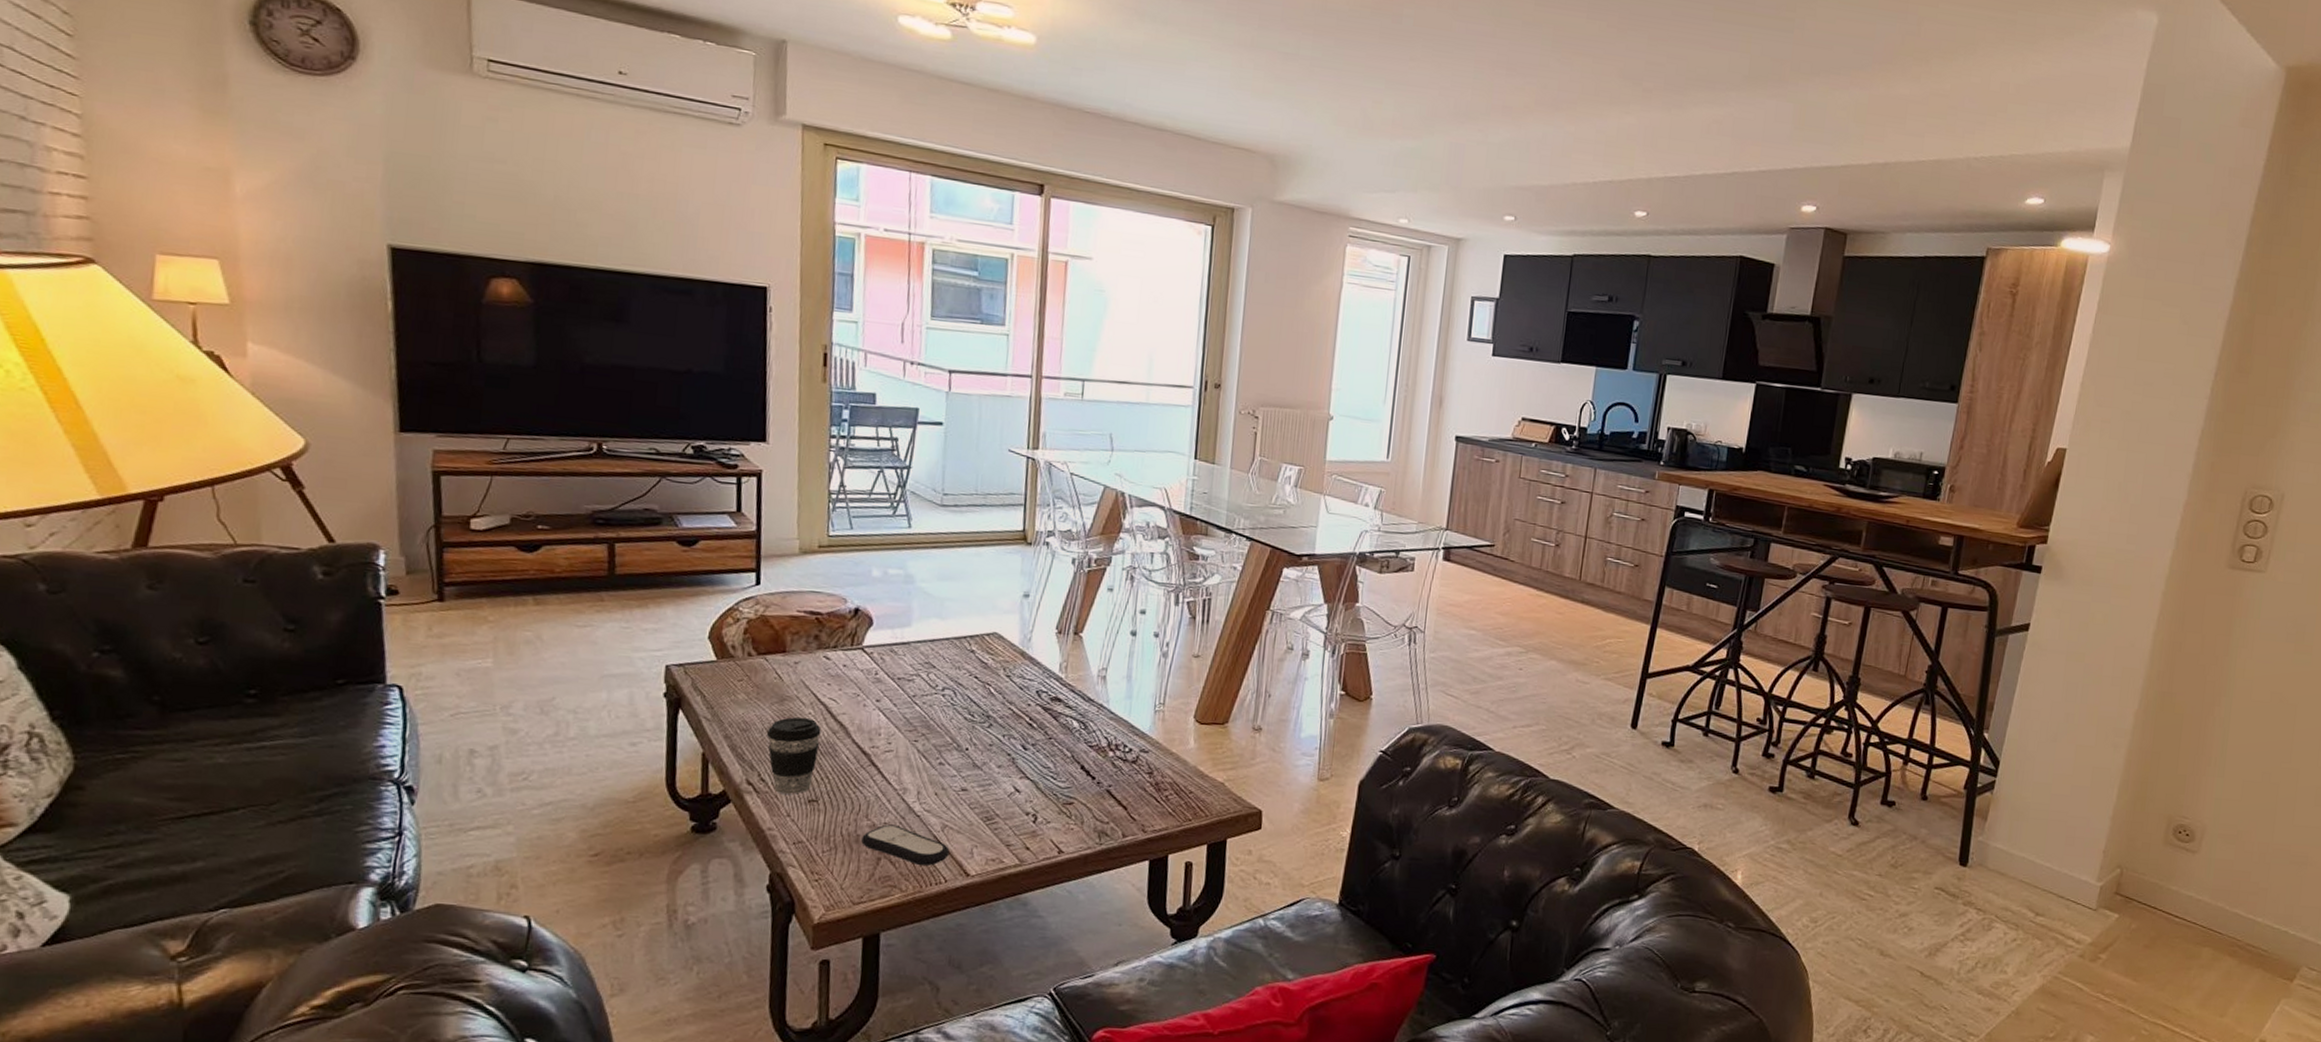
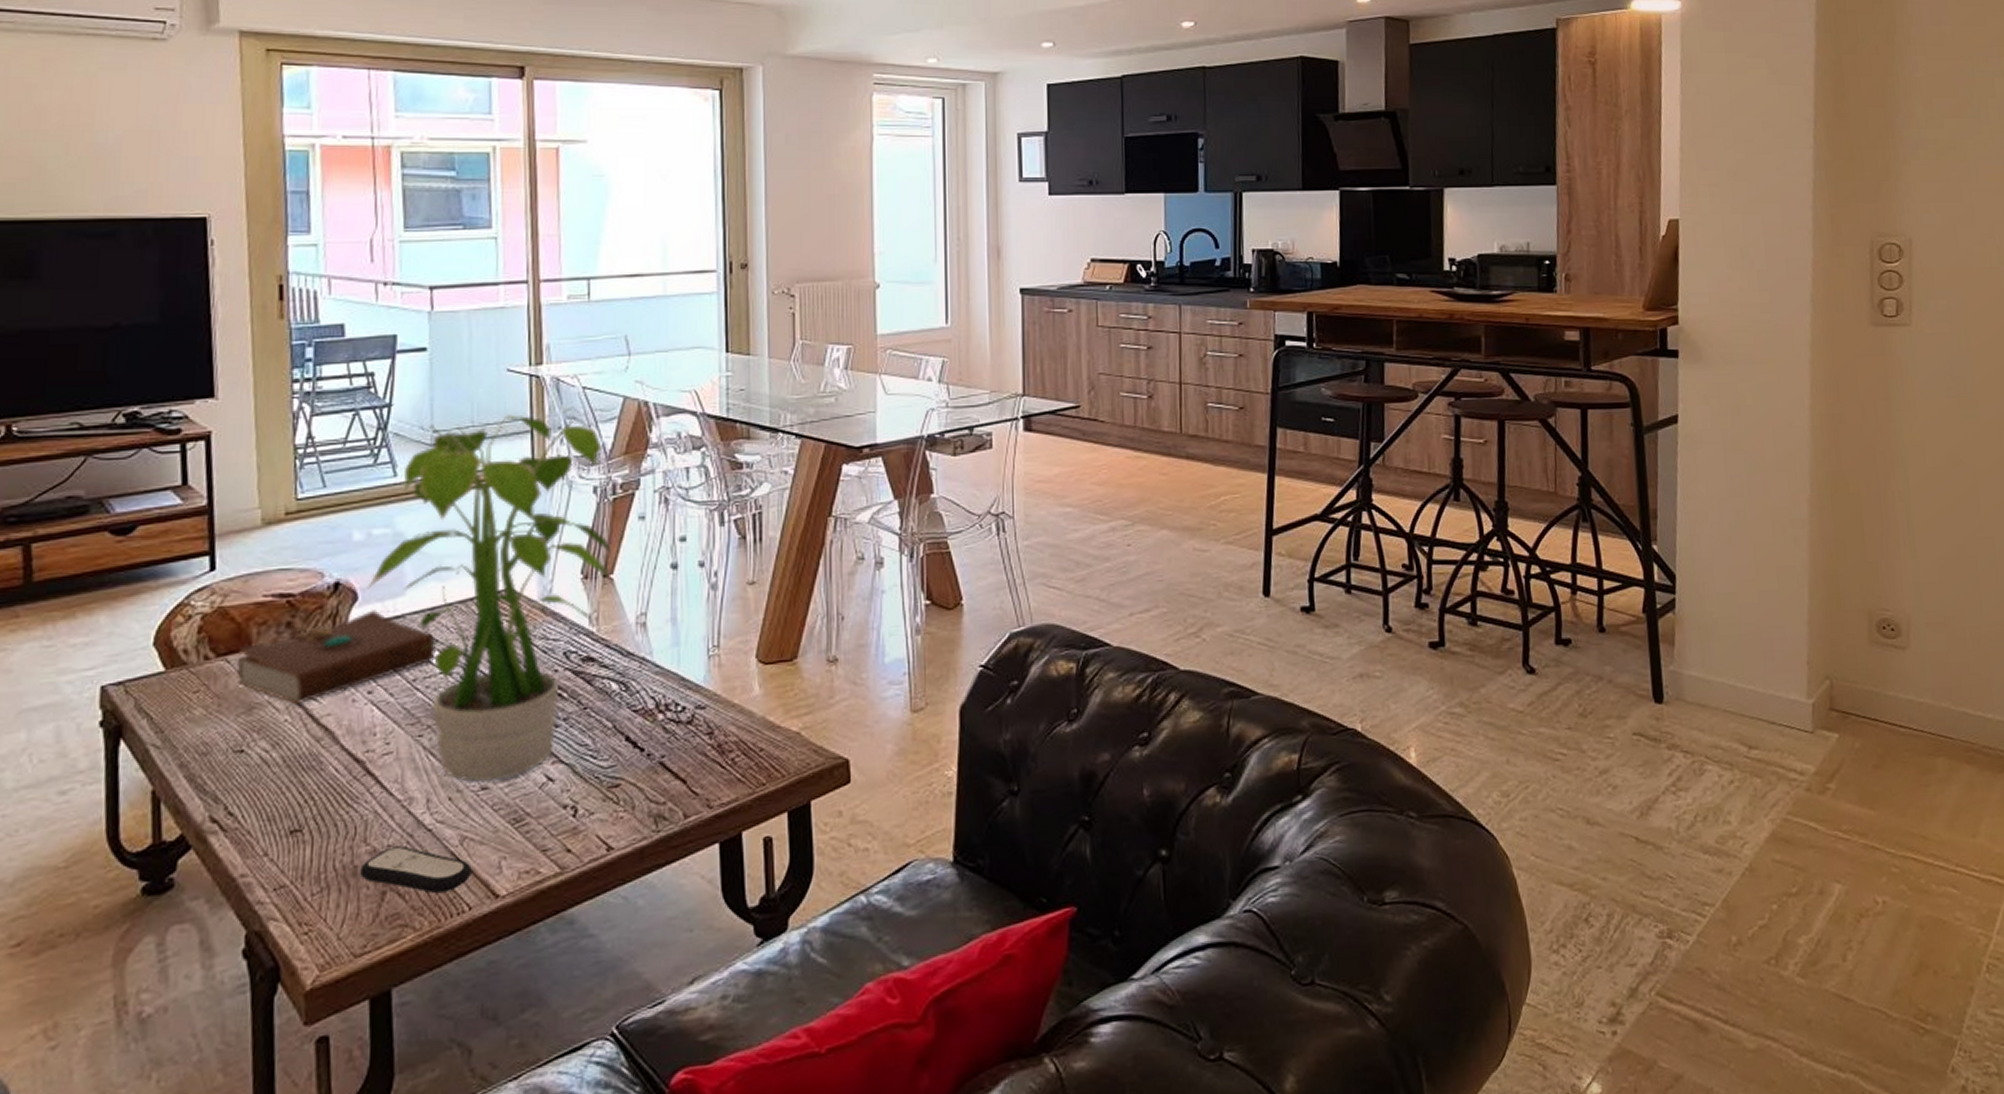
coffee cup: present [767,717,821,795] -> none [233,726,301,828]
book: none [773,634,934,703] -> present [236,610,436,705]
potted plant: none [880,487,1085,786] -> present [366,415,614,782]

